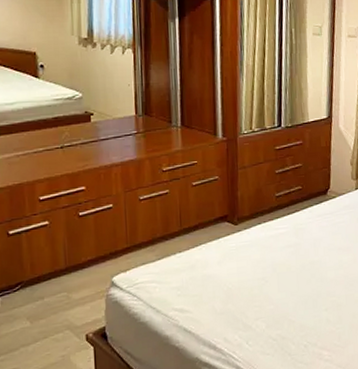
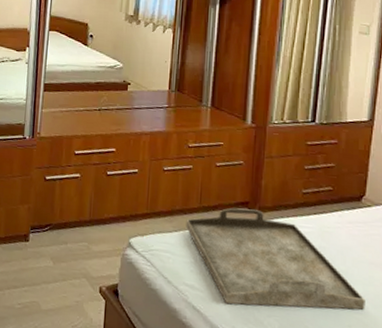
serving tray: none [168,221,338,318] -> present [186,208,365,310]

